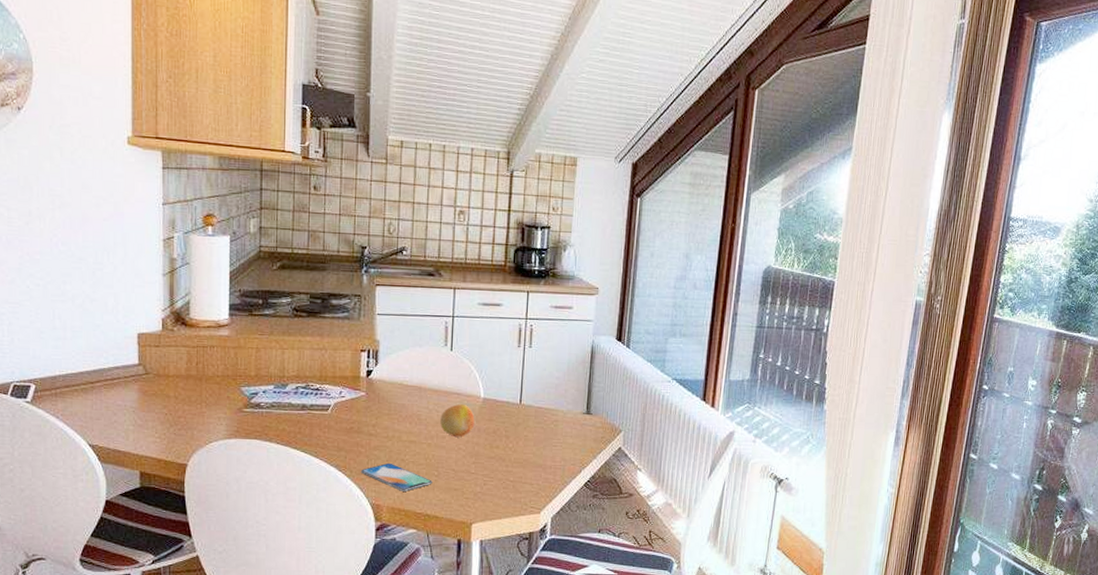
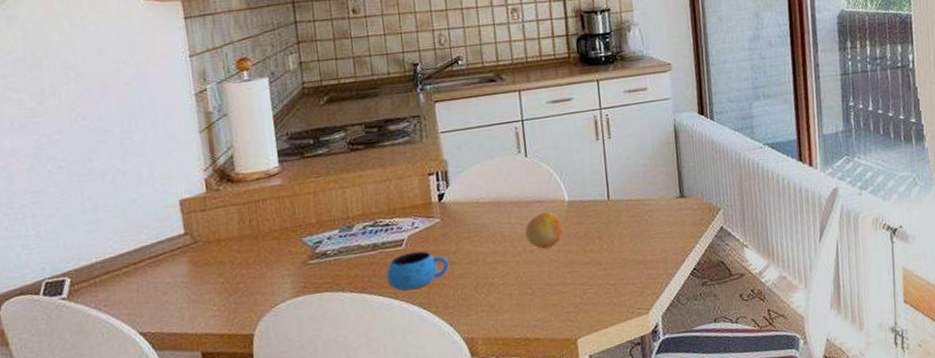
mug: none [311,418,367,451] -> present [386,251,449,291]
smartphone: present [360,462,432,492] -> none [447,289,528,319]

